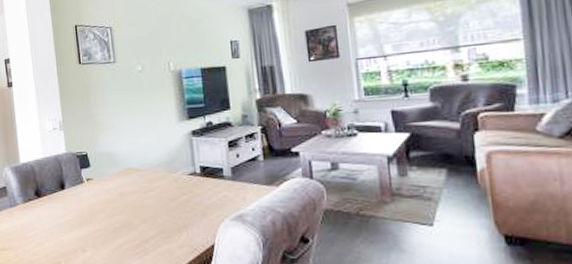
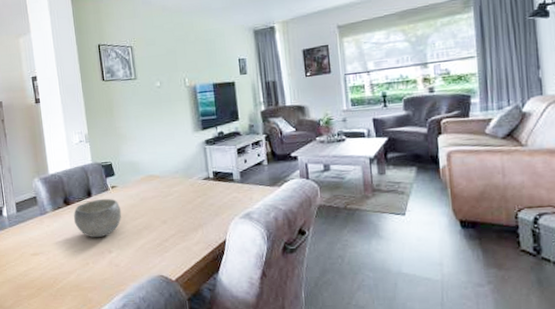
bowl: none [45,191,98,235] -> present [73,198,122,238]

